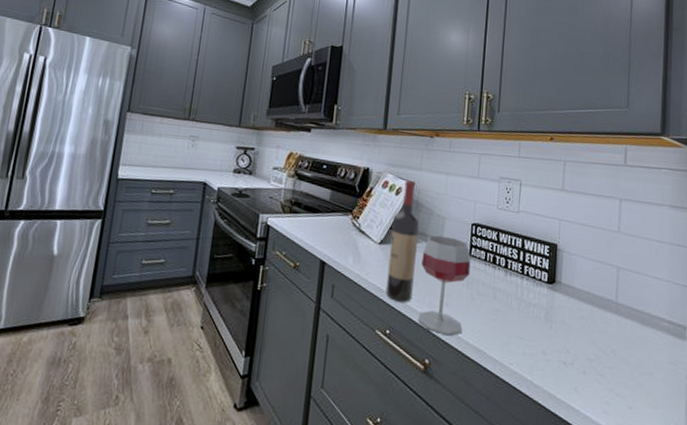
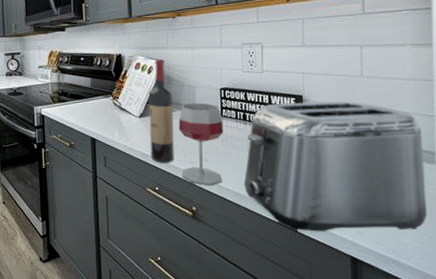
toaster: none [486,249,676,414] -> present [244,101,427,232]

